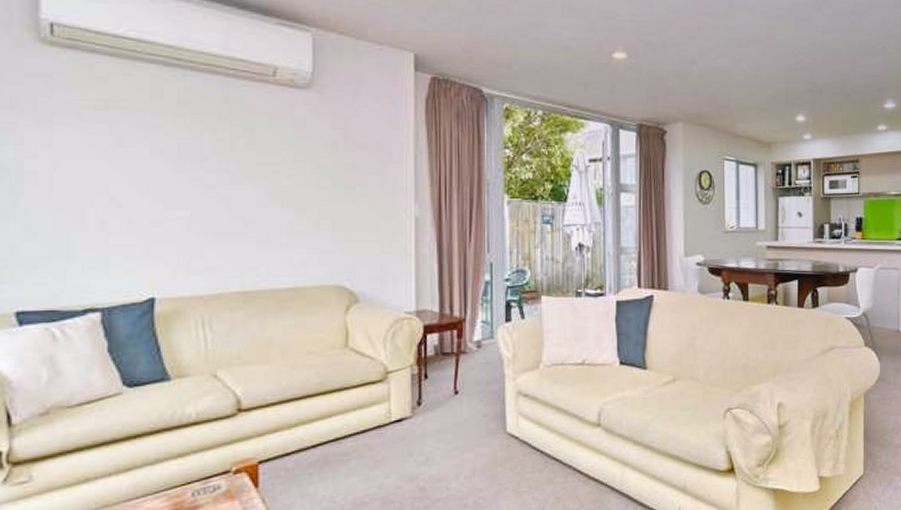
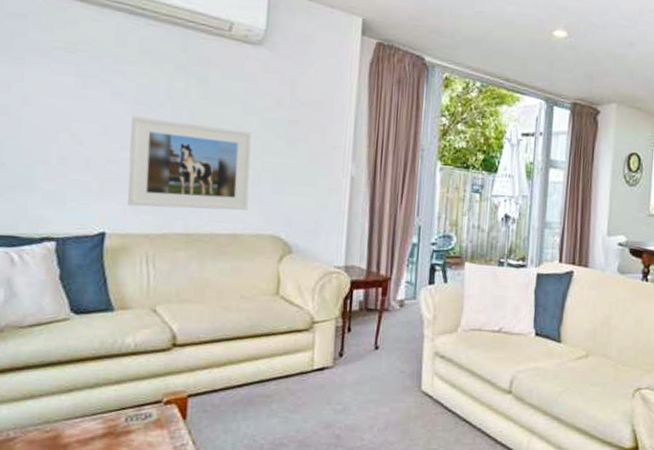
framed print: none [174,171,308,267] -> present [128,115,253,211]

